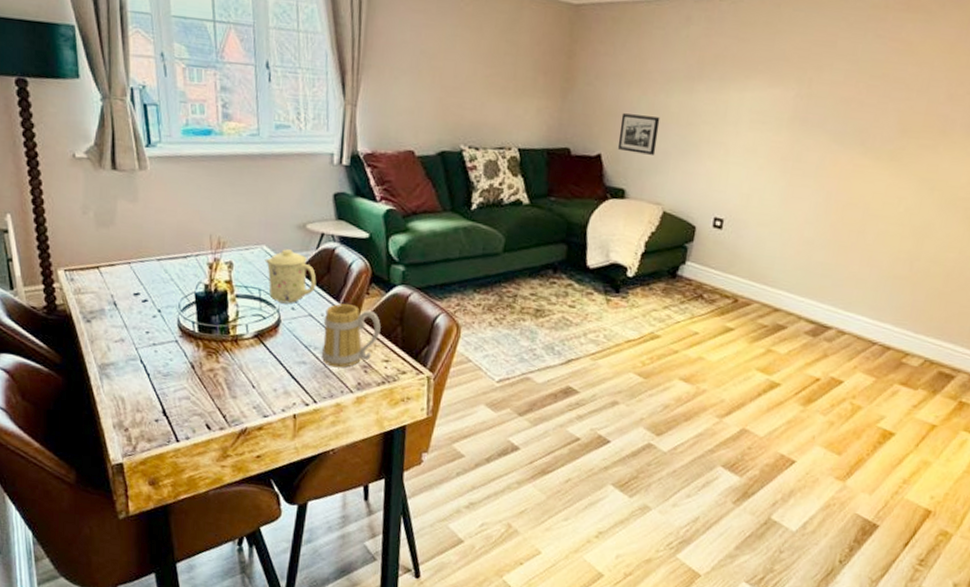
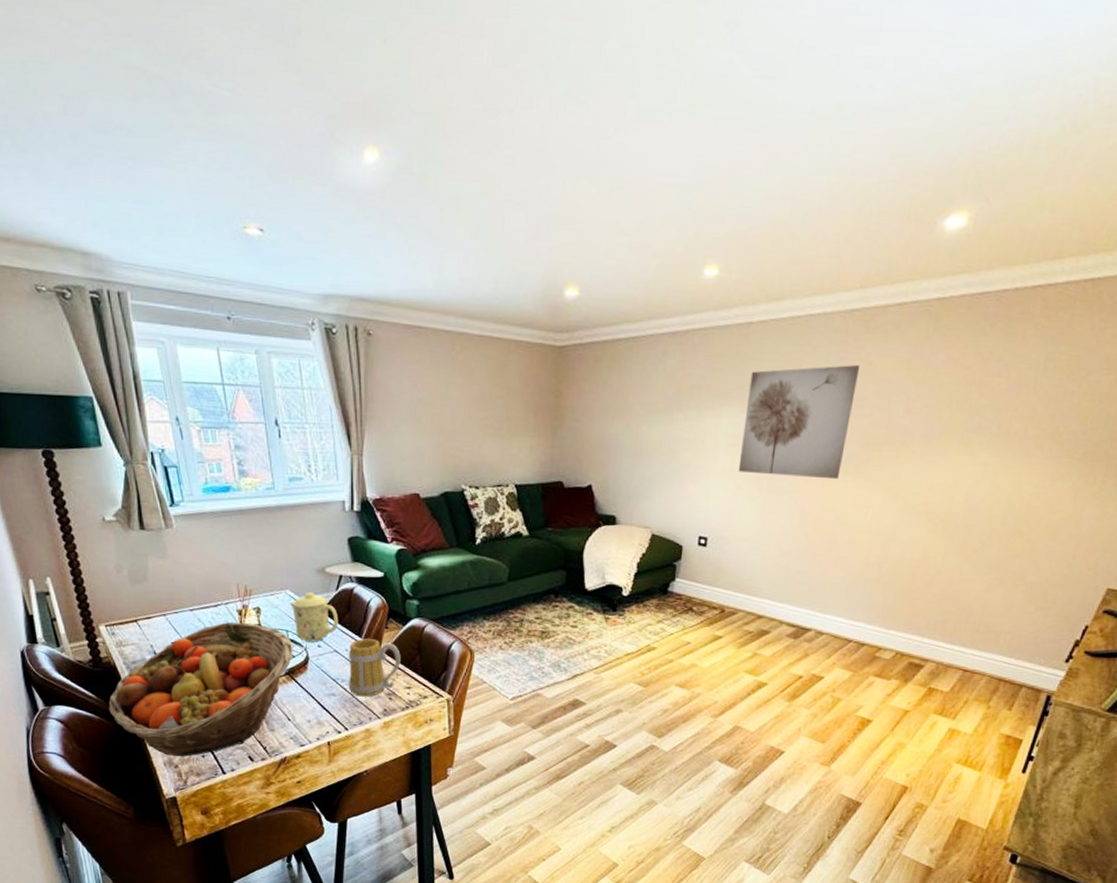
fruit basket: none [59,275,265,420] -> present [108,621,293,757]
picture frame: present [617,113,661,155] -> none [606,446,644,483]
wall art: none [760,43,900,166] -> present [738,365,861,480]

